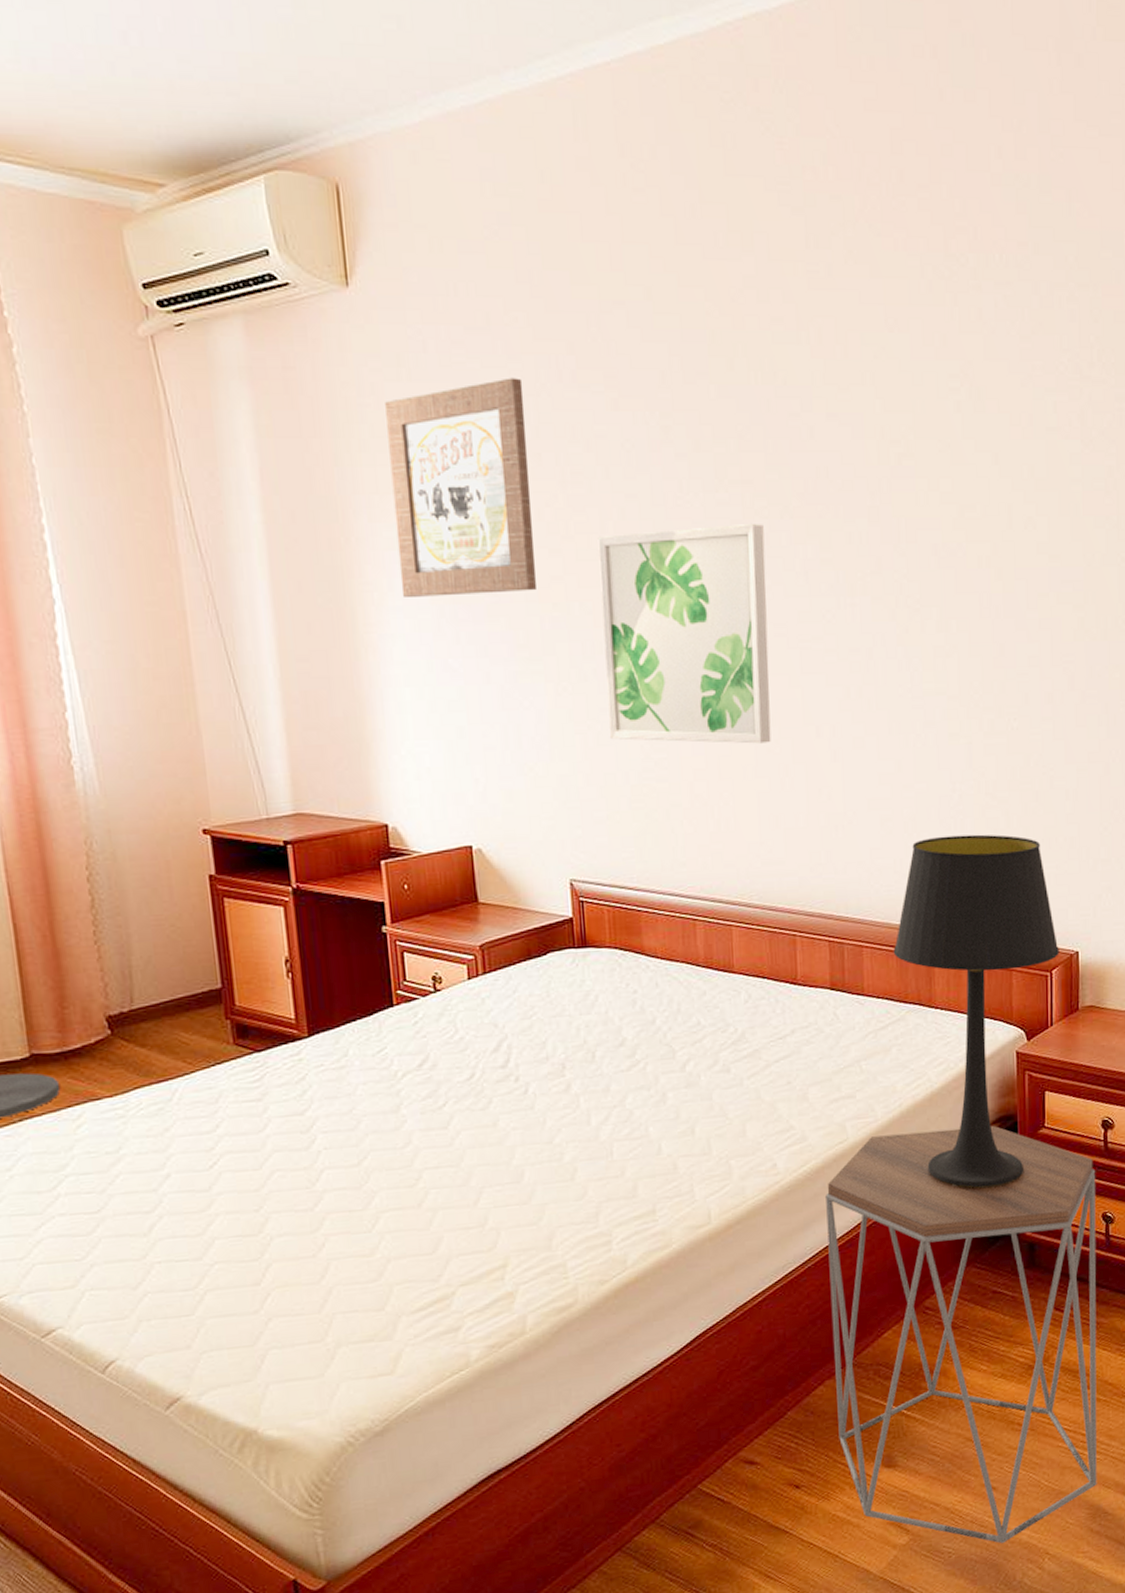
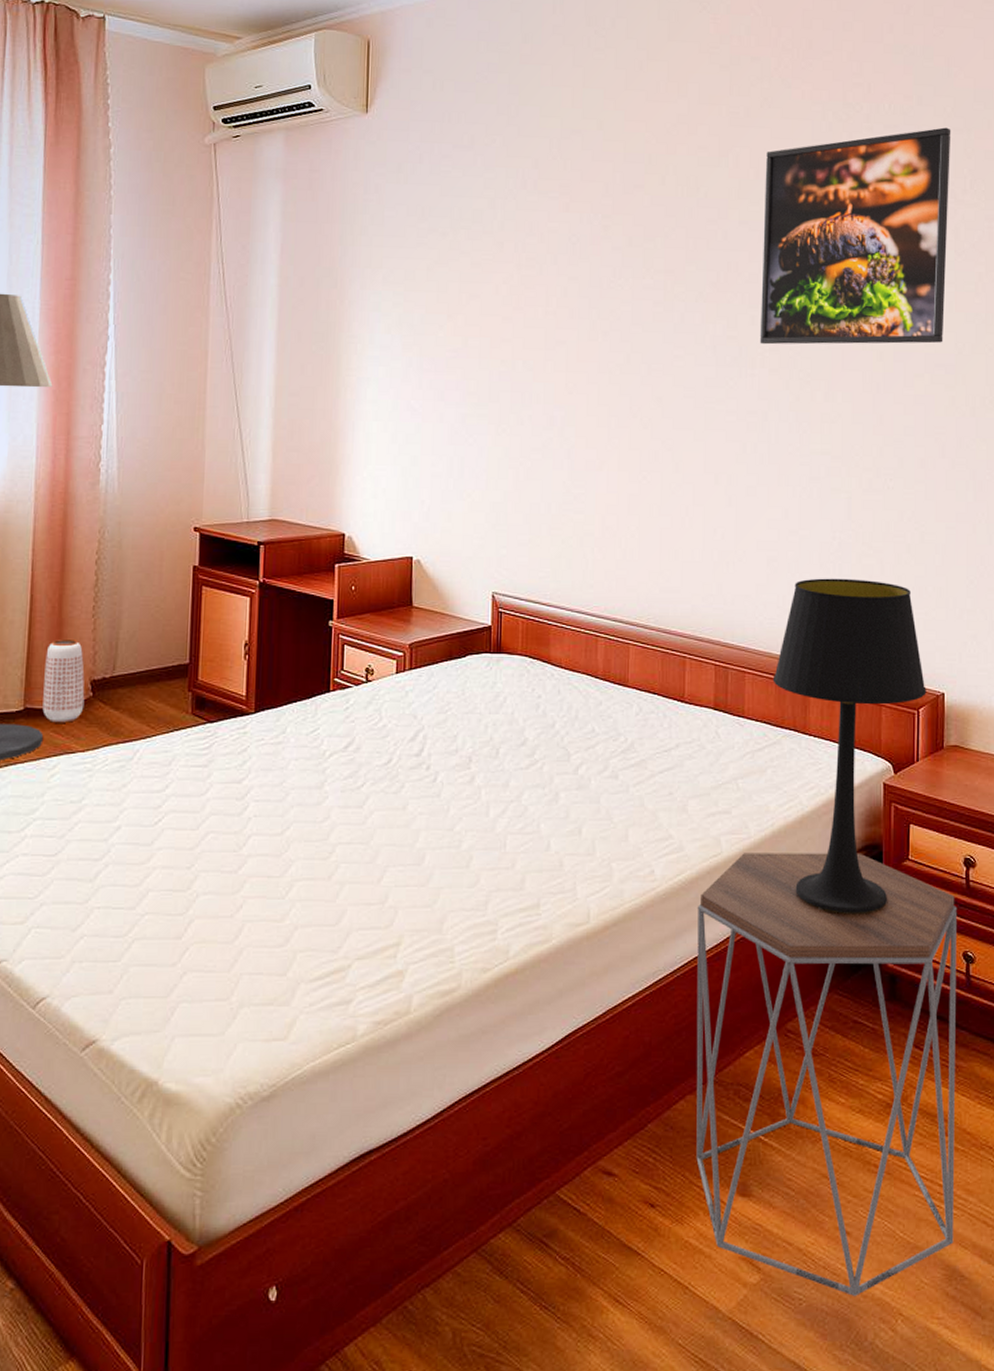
vase: none [45,970,103,1068] -> present [42,638,85,723]
wall art: present [385,378,538,597] -> none [380,184,495,350]
wall art: present [597,524,771,744] -> none [539,305,681,487]
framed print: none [854,283,1075,567] -> present [759,127,951,345]

